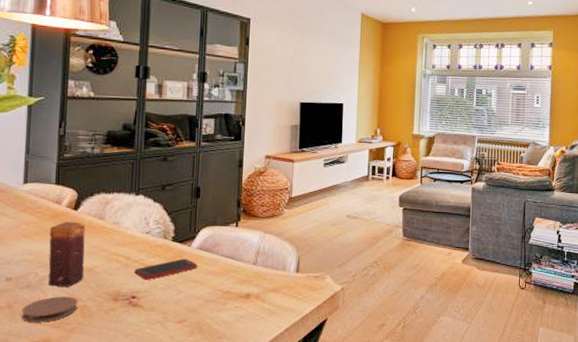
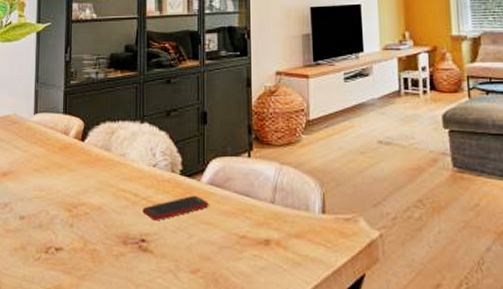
coaster: present [21,296,78,323] -> none [34,237,88,267]
candle: present [48,222,86,287] -> none [58,154,93,227]

